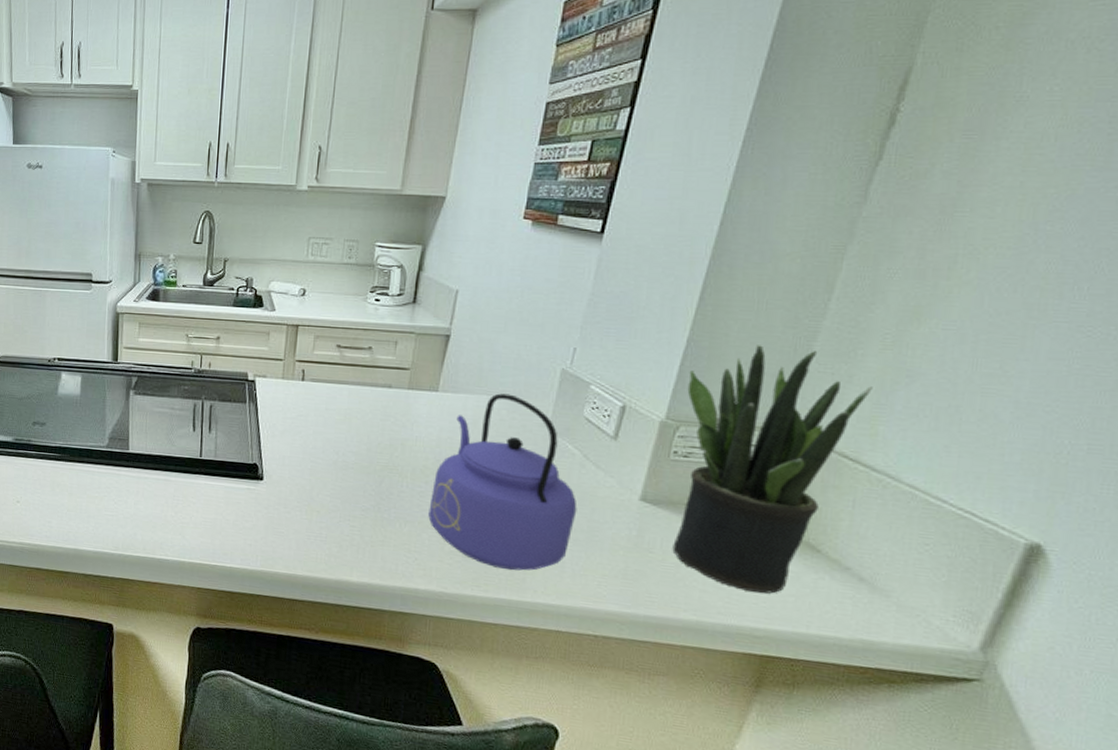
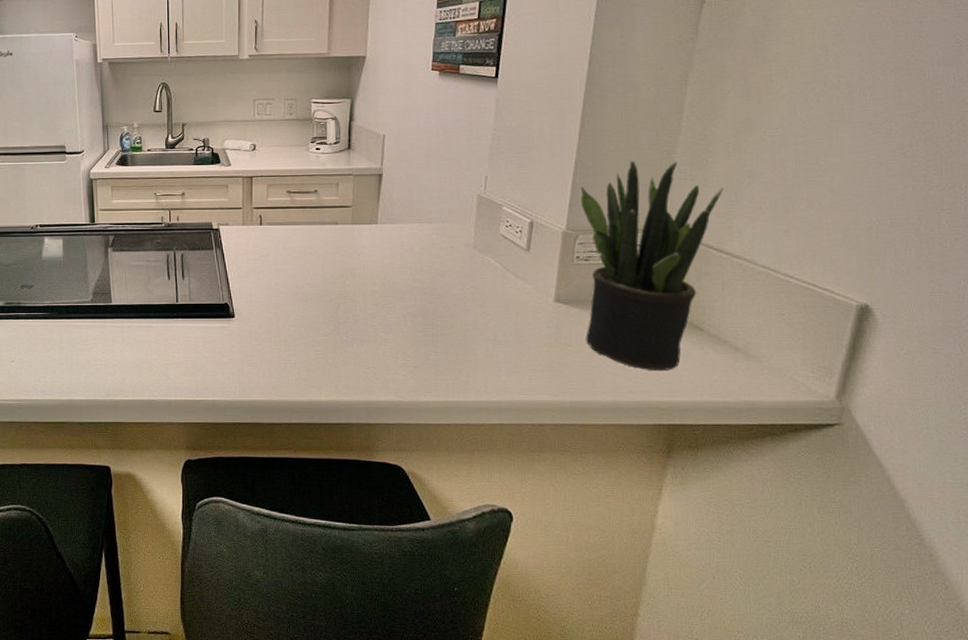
kettle: present [428,393,577,571] -> none [381,220,505,375]

